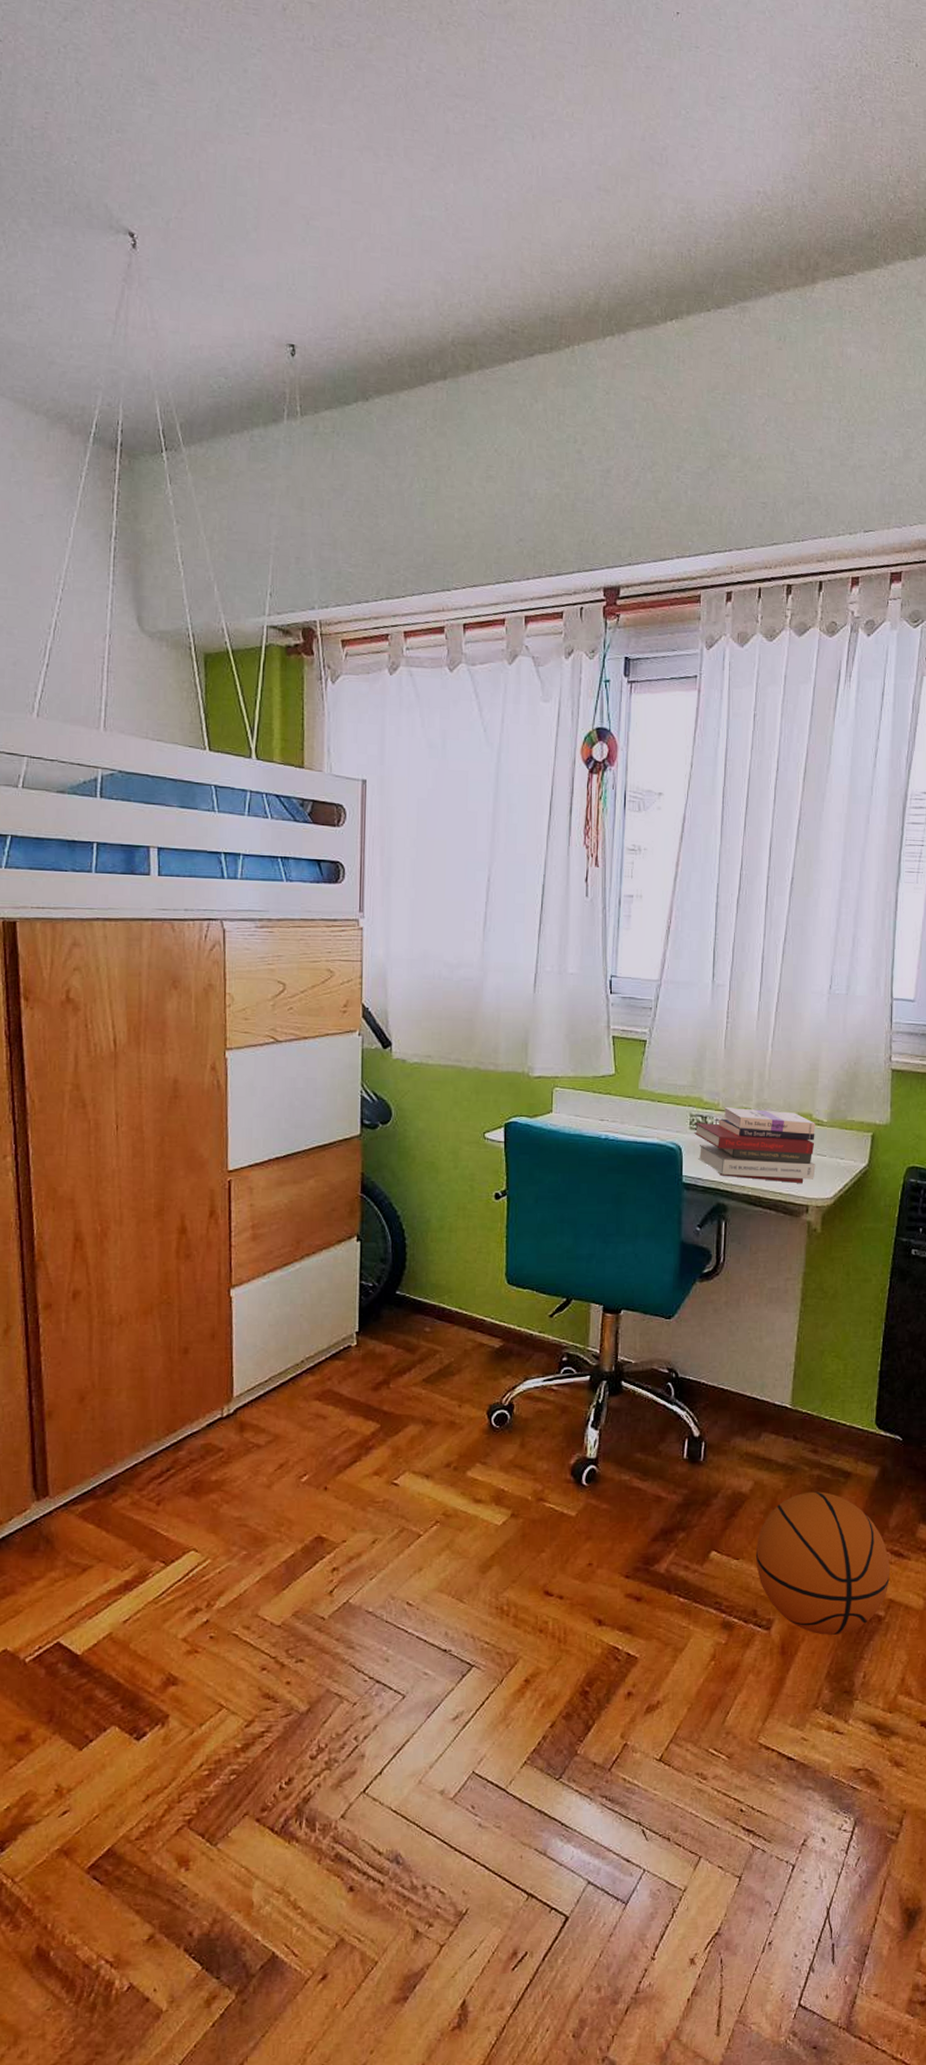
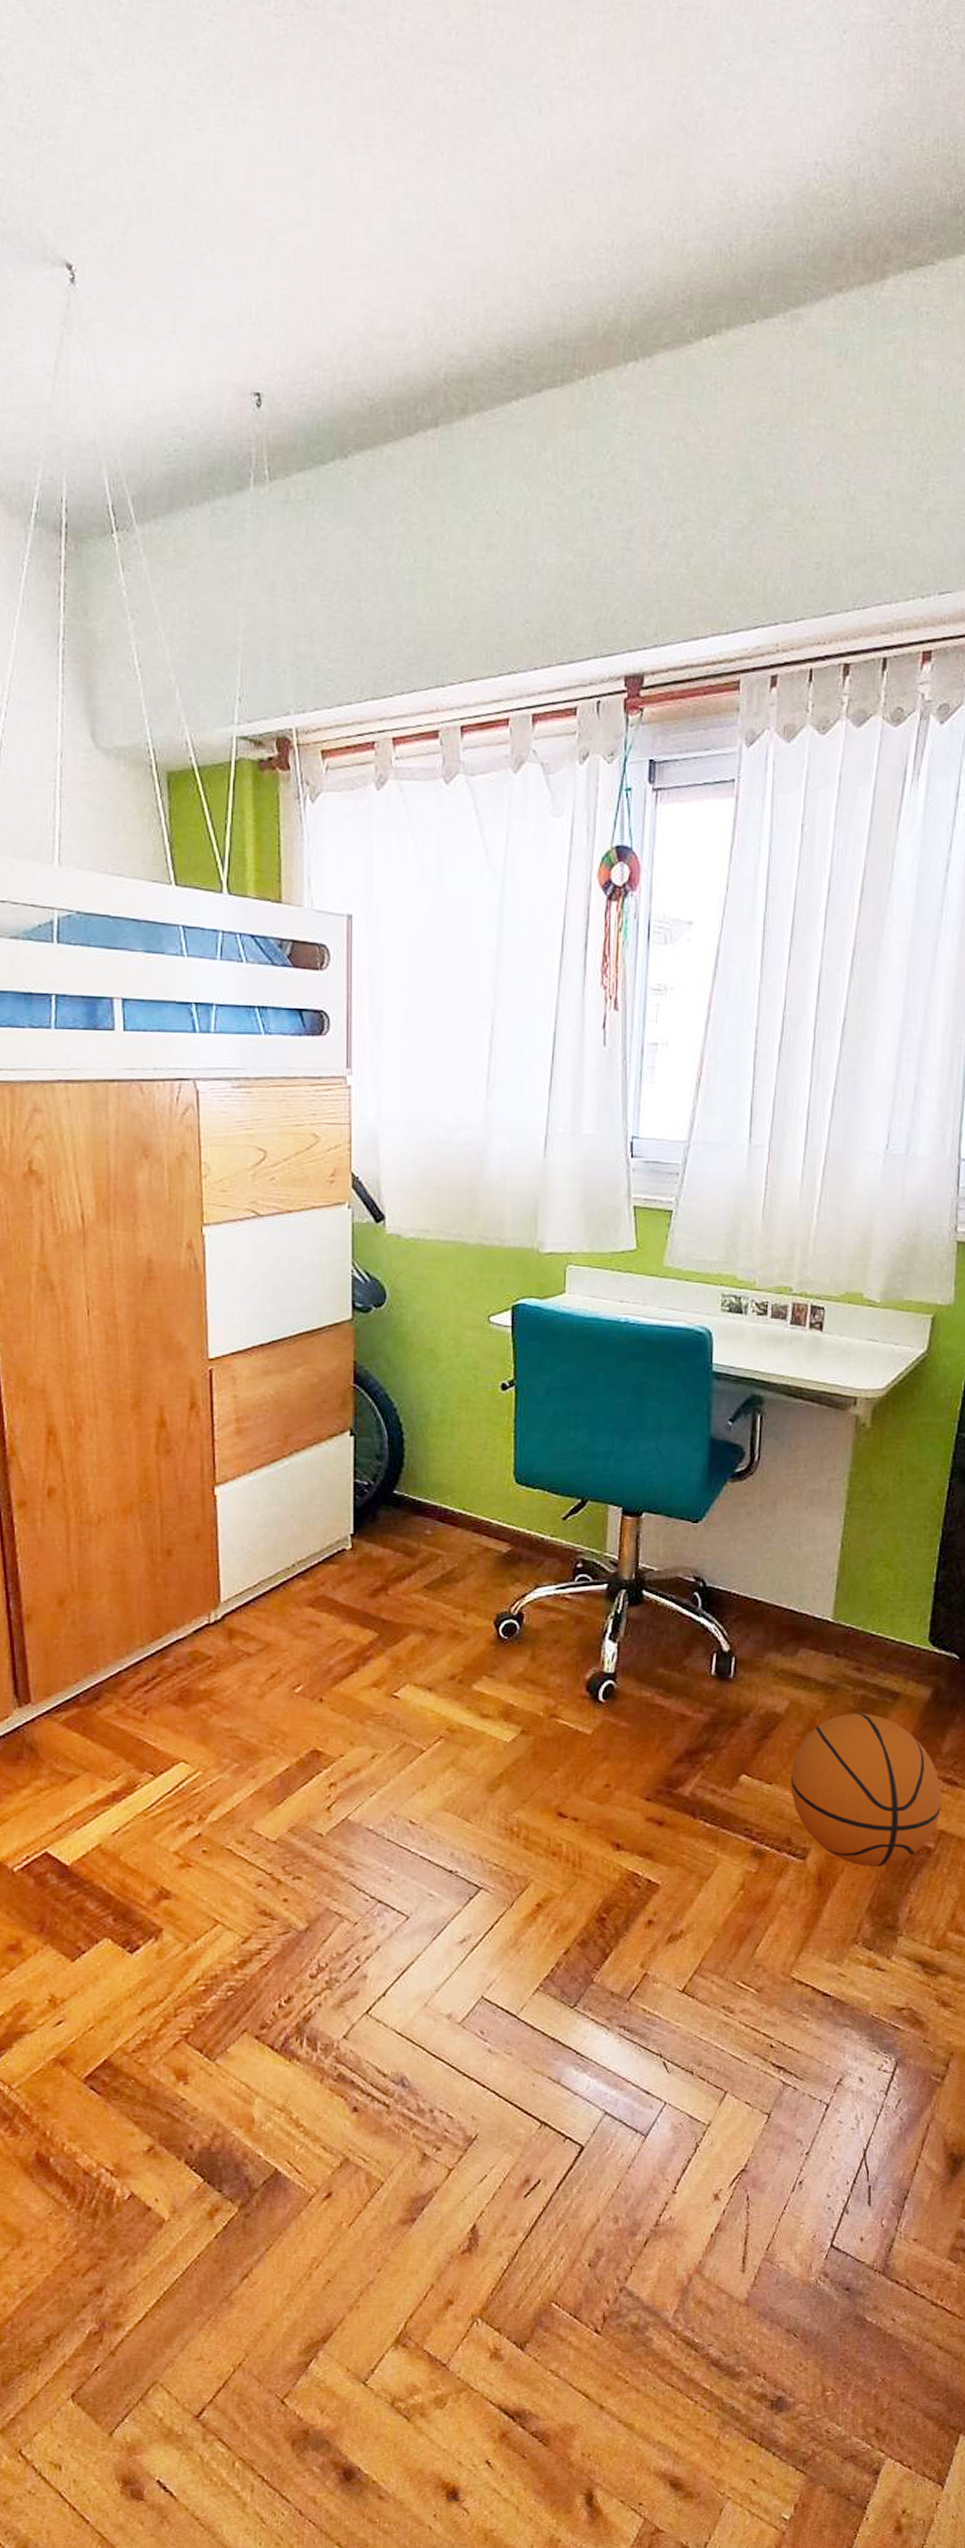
books: present [694,1106,816,1183] -> none [726,1285,867,1372]

